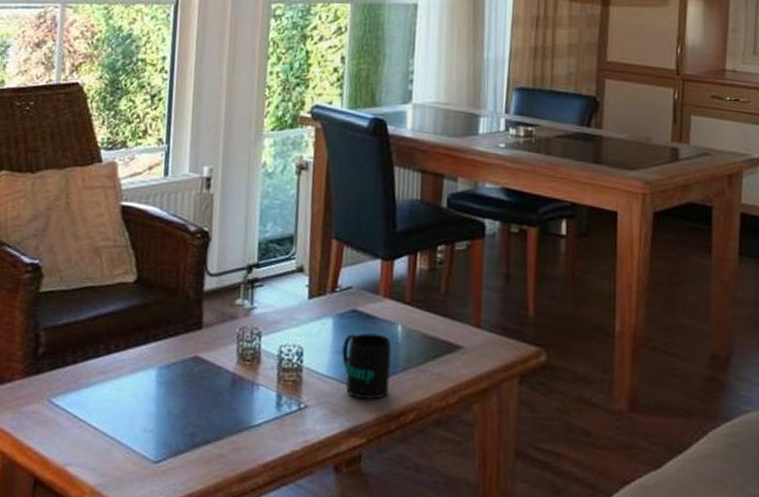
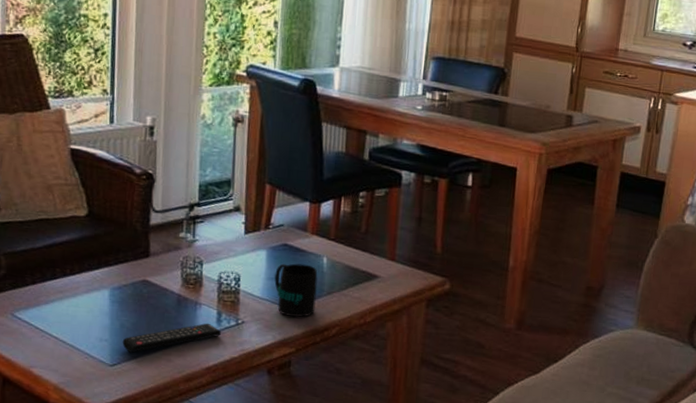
remote control: none [169,408,282,446] -> present [122,323,222,353]

